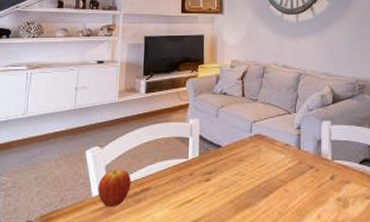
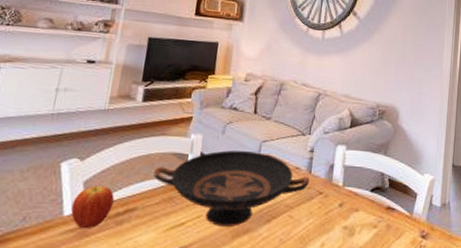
decorative bowl: none [161,132,300,202] -> present [153,150,310,226]

